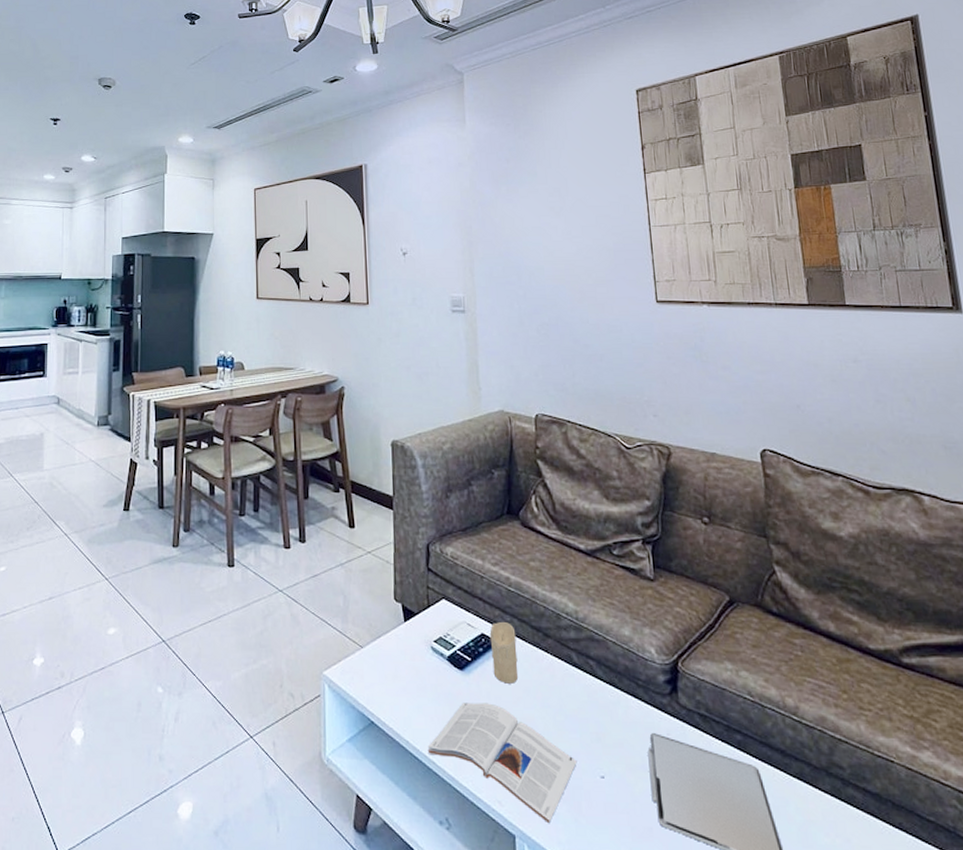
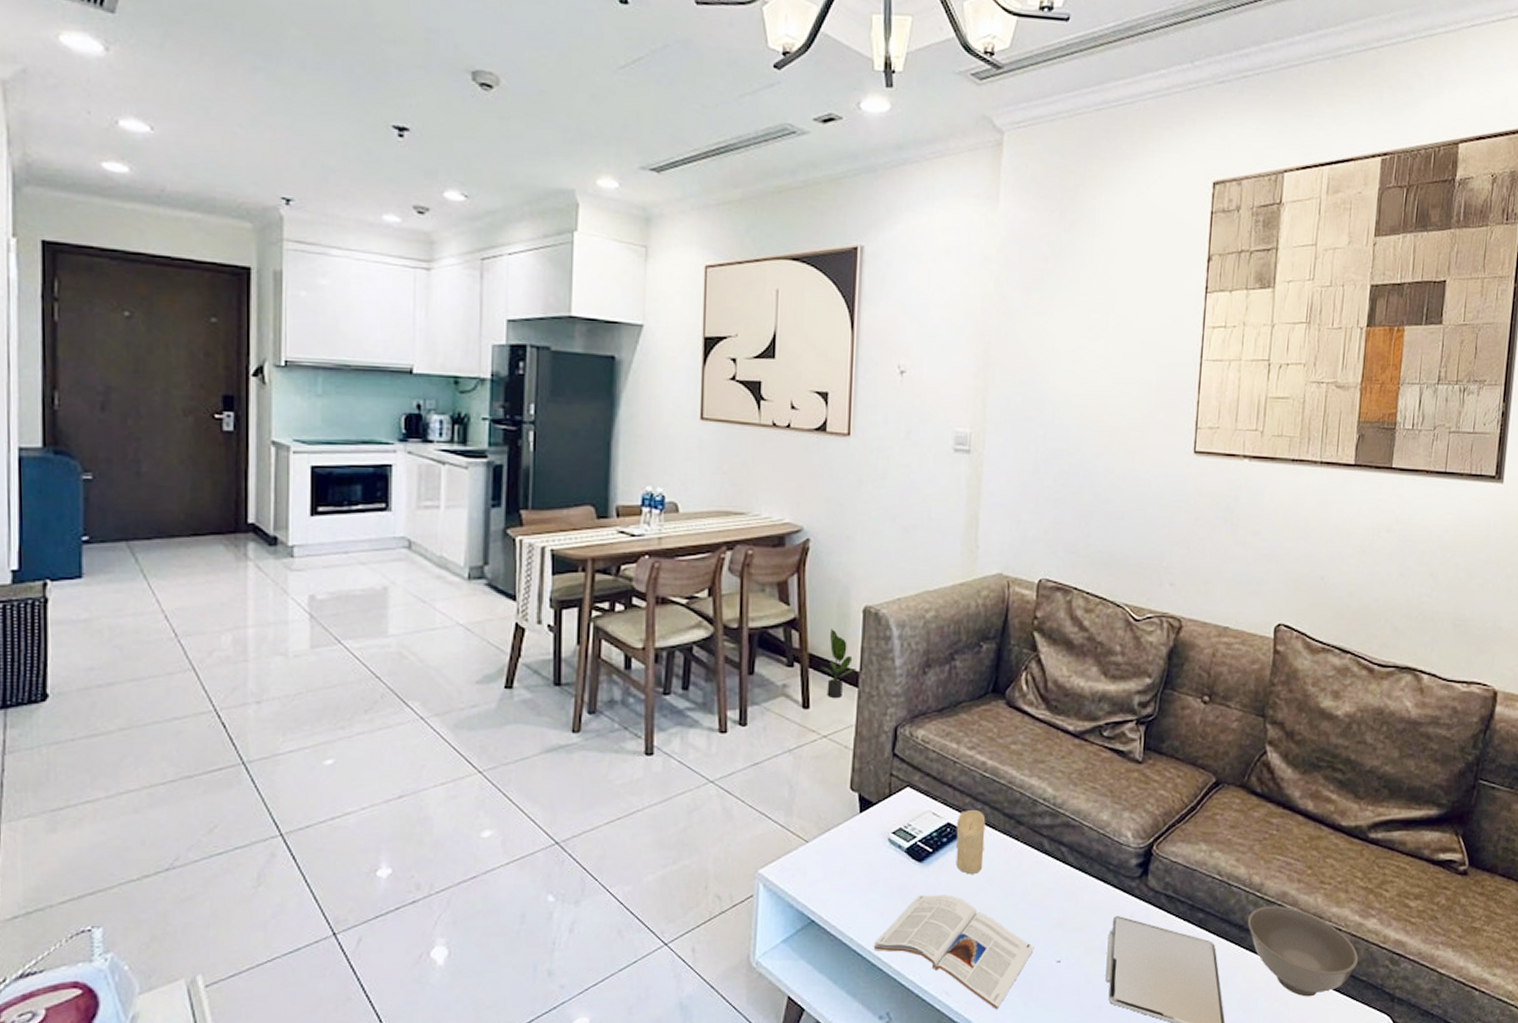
potted plant: none [362,460,391,518] -> present [821,629,857,697]
bowl: none [788,731,921,835] -> present [1247,905,1359,997]

